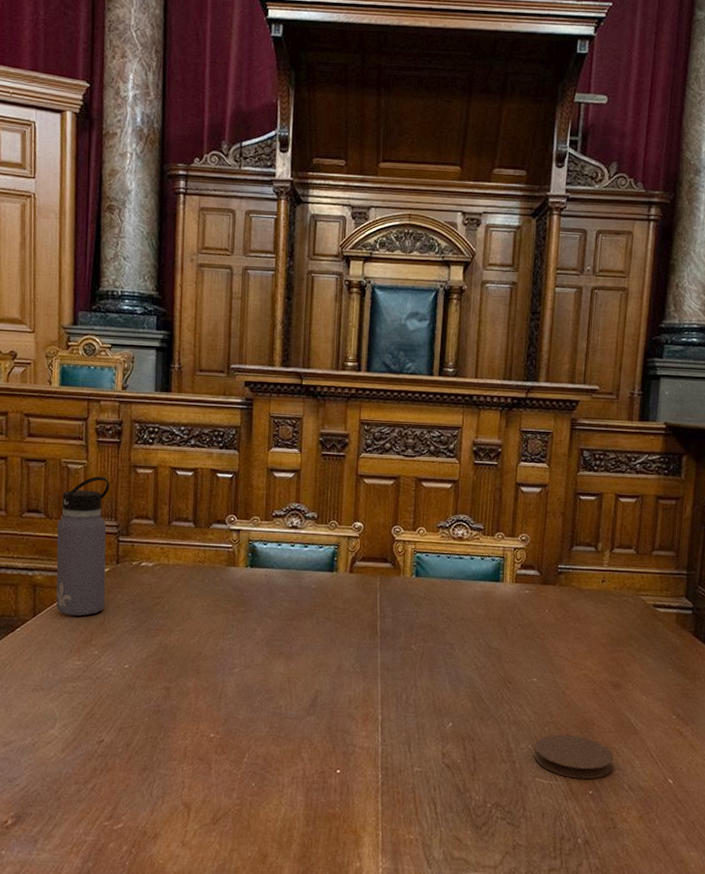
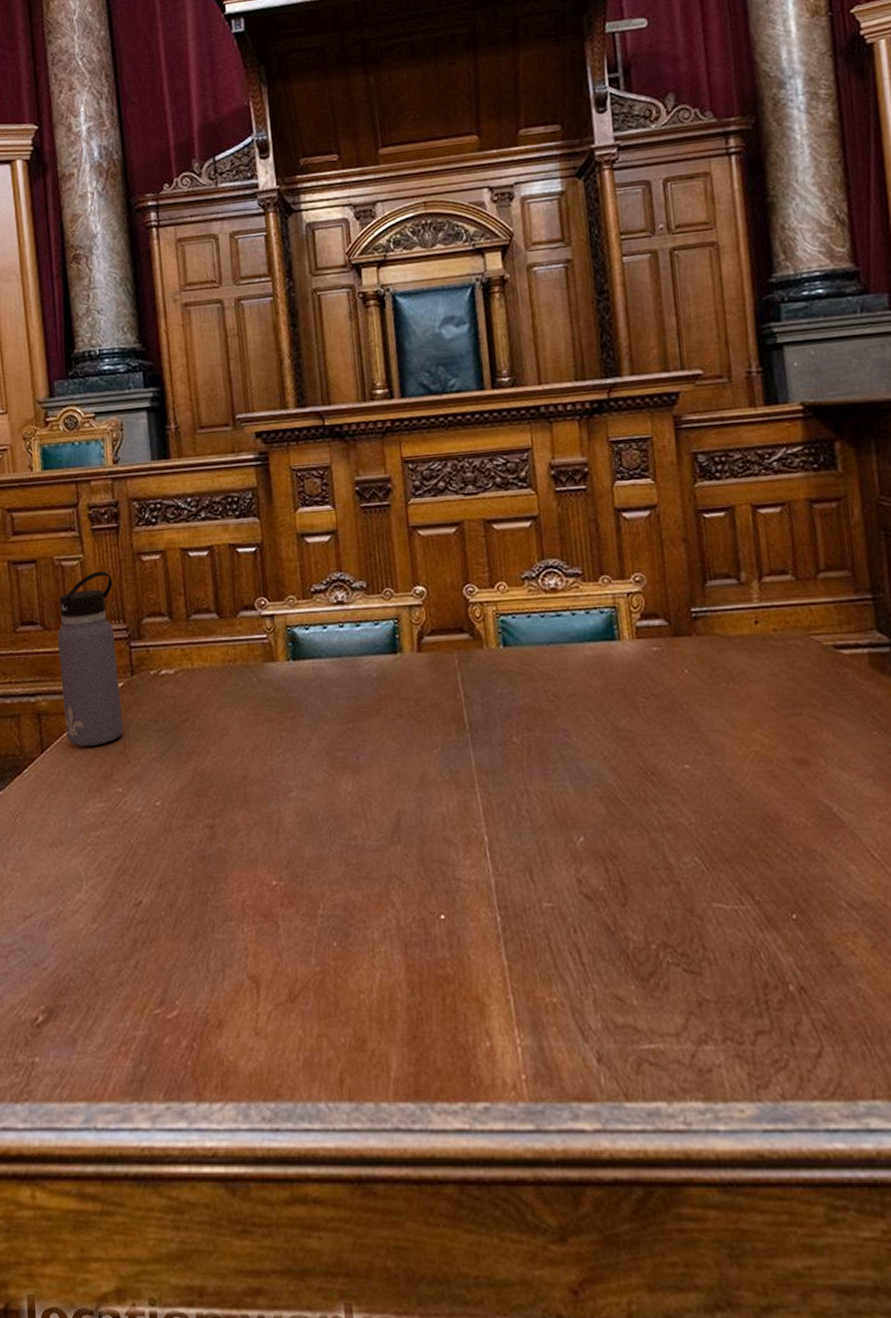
coaster: present [534,734,613,779] -> none [703,837,820,899]

